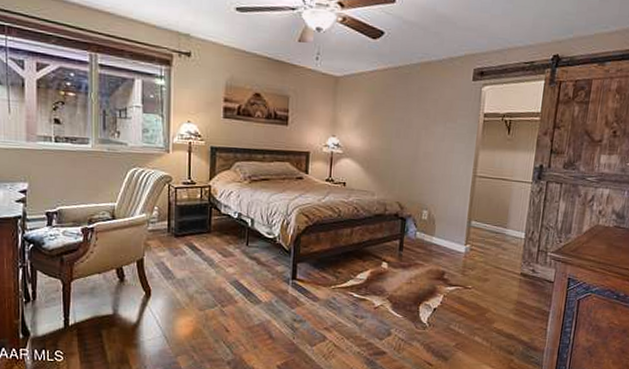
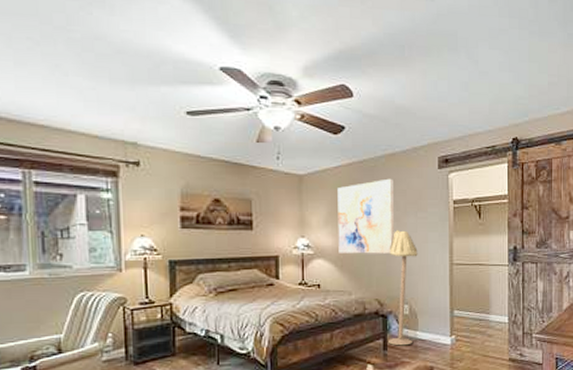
wall art: none [366,86,427,160] -> present [337,178,395,254]
floor lamp: none [404,137,443,249] -> present [387,229,418,346]

